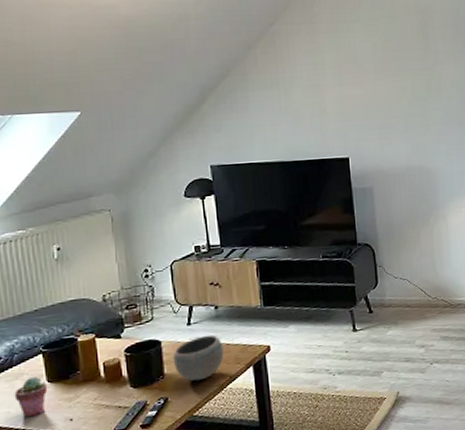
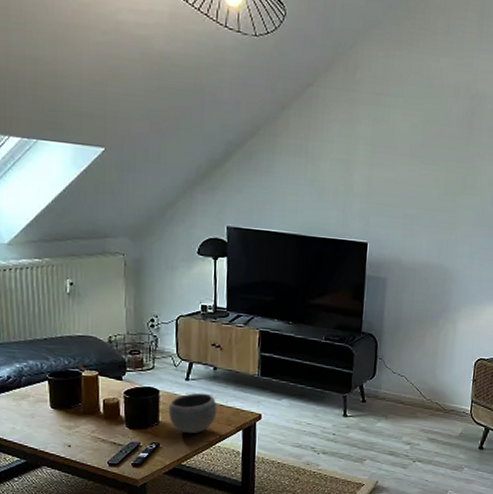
potted succulent: present [14,377,48,418] -> none [20,400,51,437]

